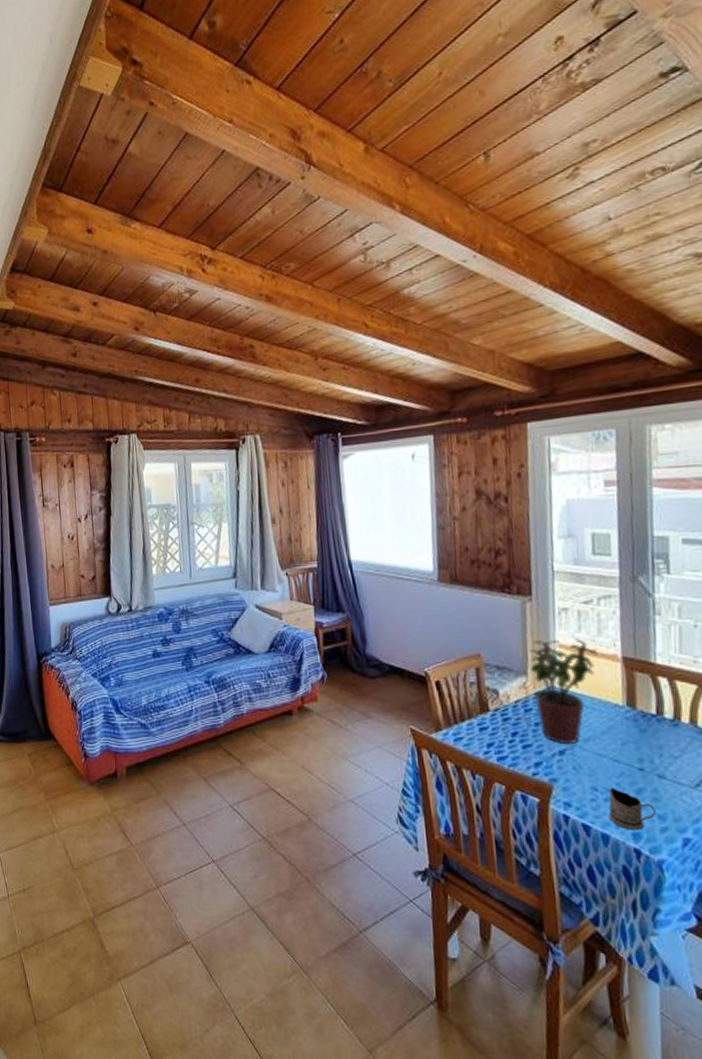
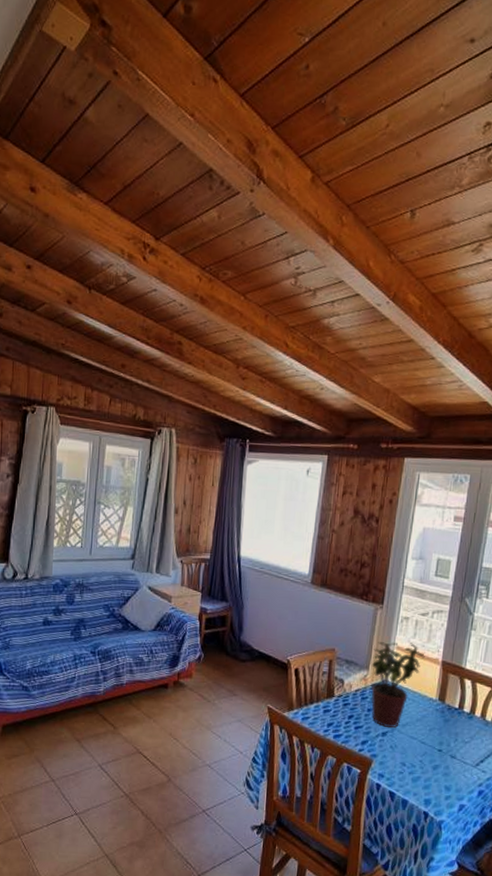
tea glass holder: present [608,787,656,830] -> none [410,763,444,798]

